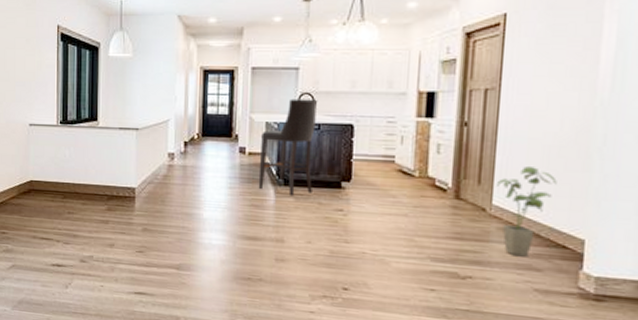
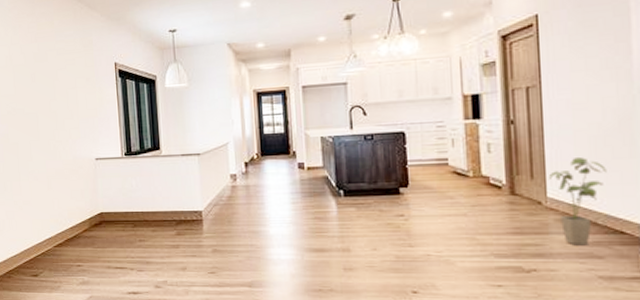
bar stool: present [258,99,318,196] -> none [318,111,372,206]

